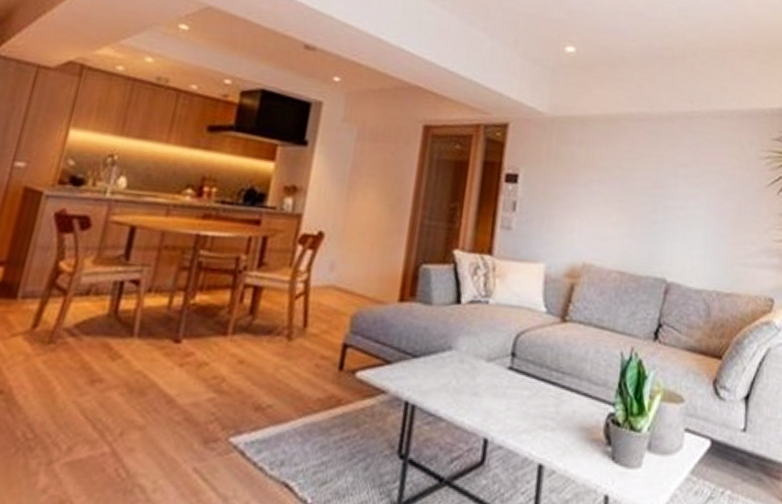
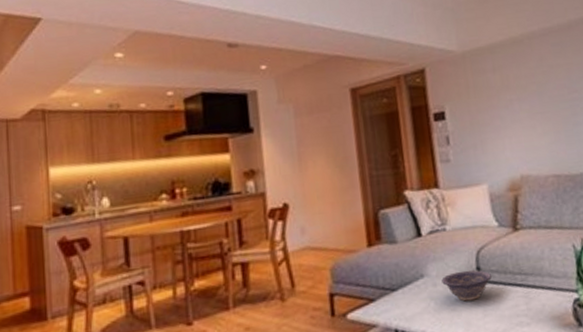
decorative bowl: none [470,352,527,389] -> present [442,270,493,302]

